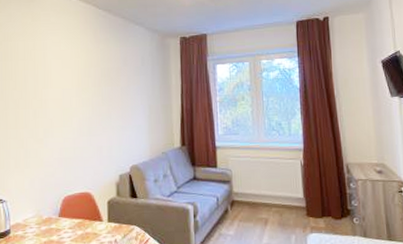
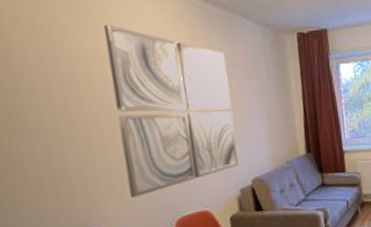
wall art: none [30,30,120,173] -> present [104,24,239,198]

